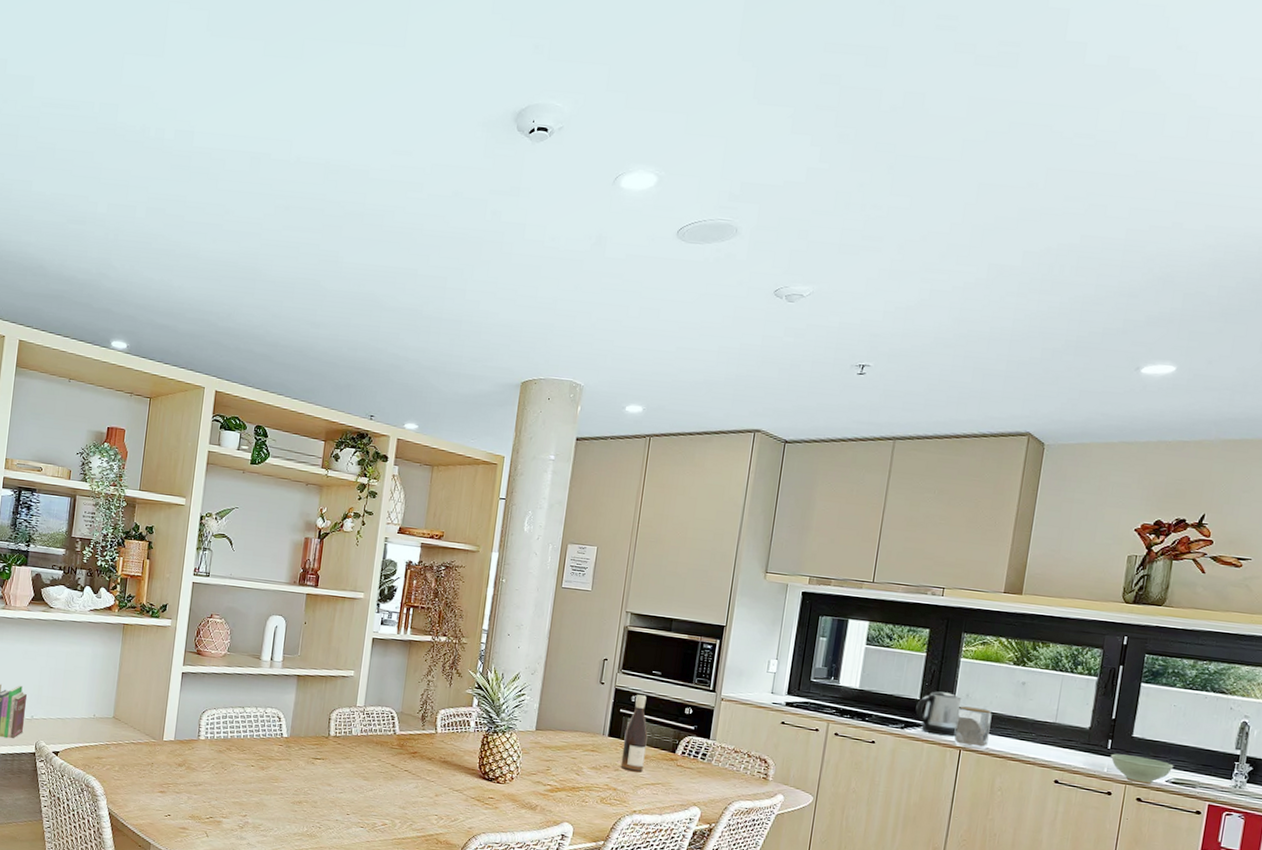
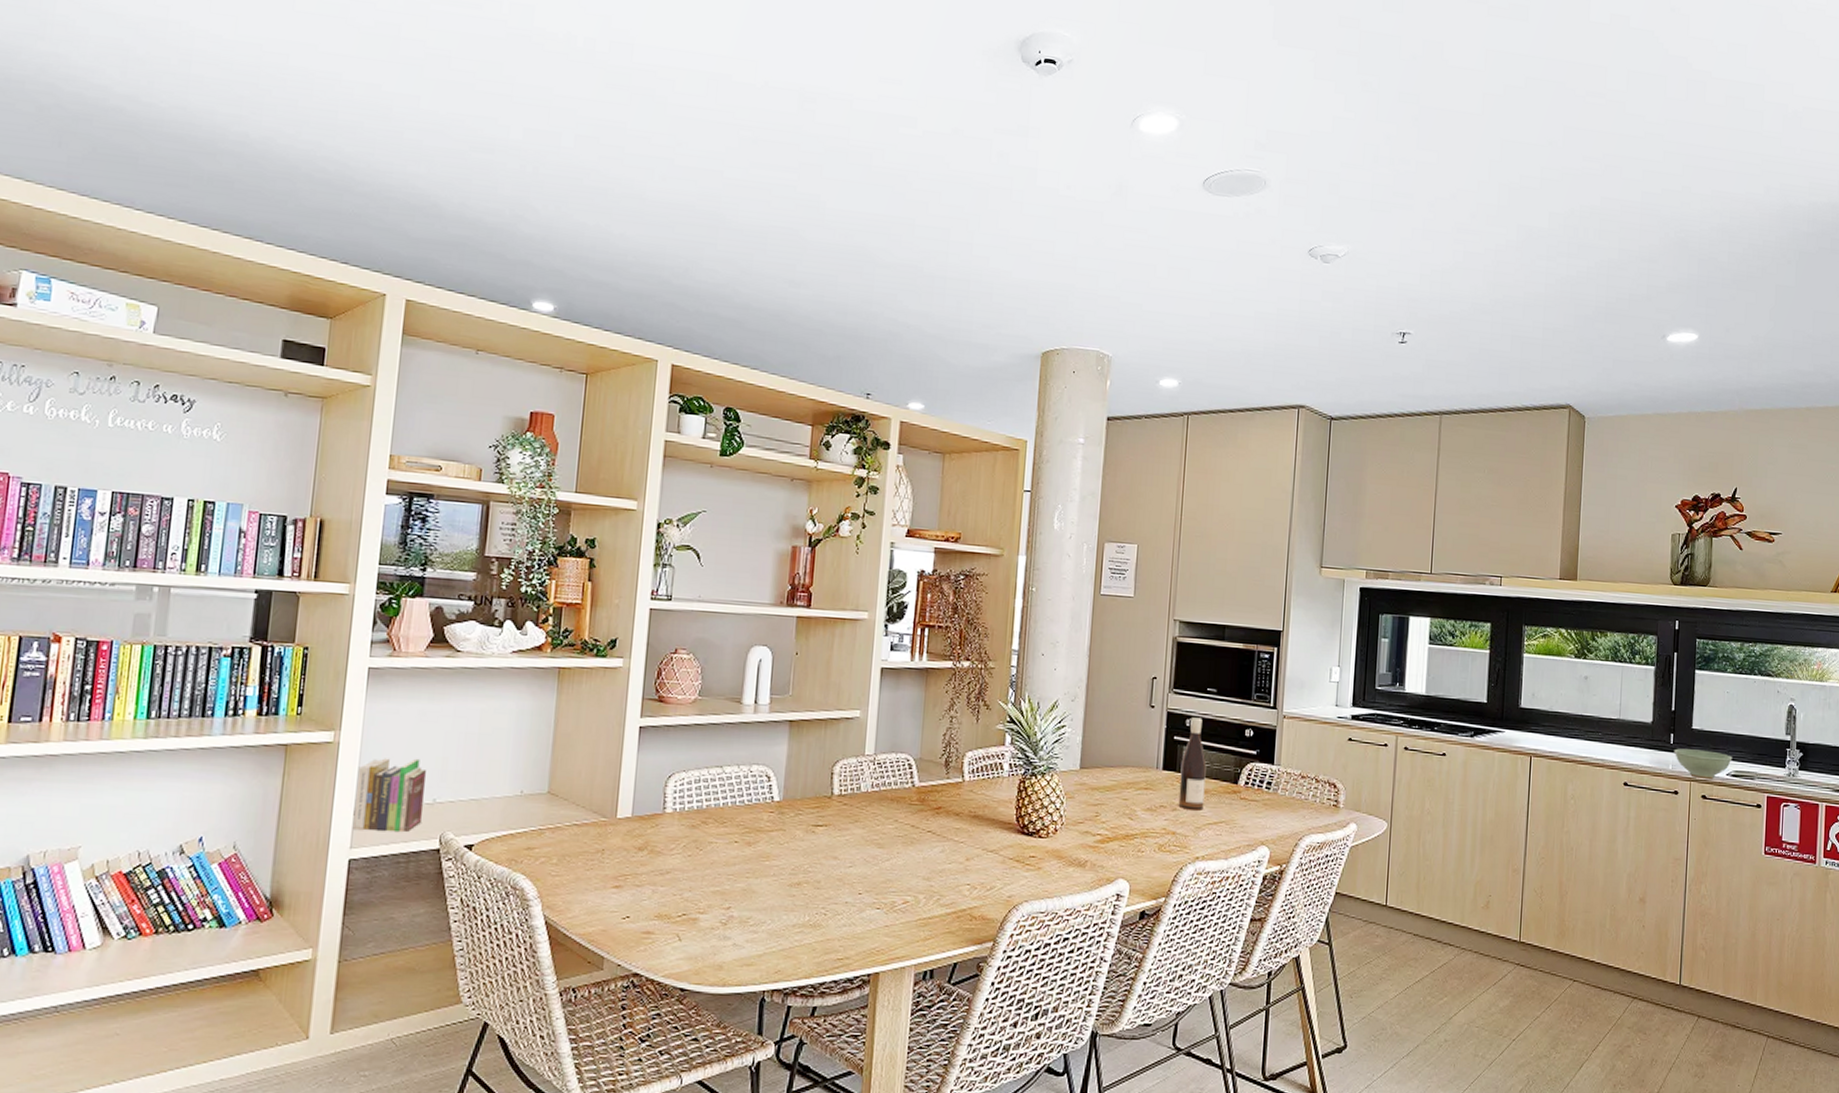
kettle: present [915,691,962,737] -> none [1484,692,1528,742]
jar: present [954,706,992,750] -> none [1524,707,1559,755]

